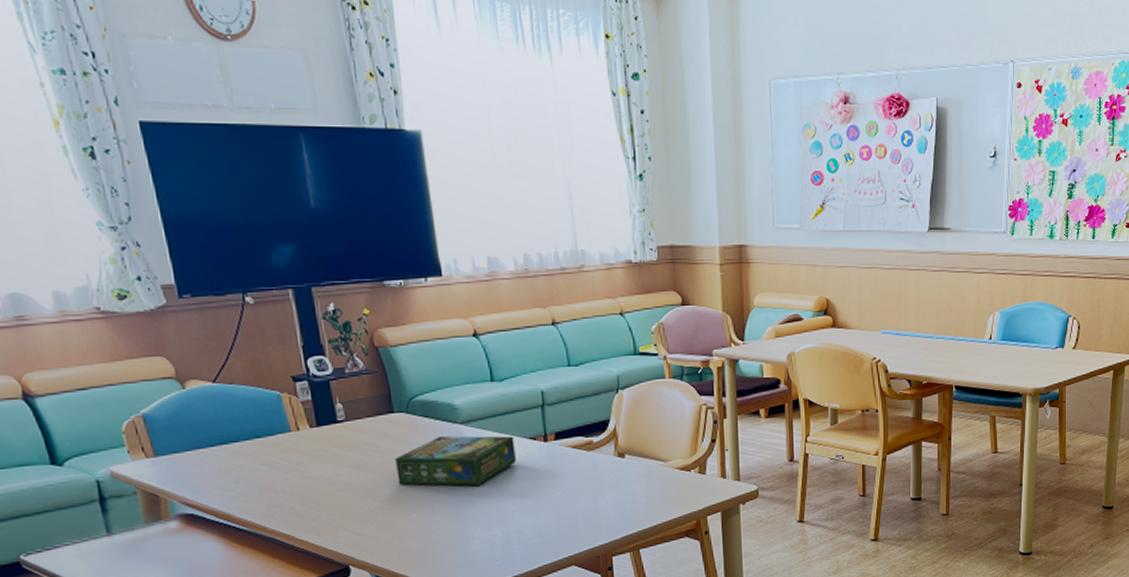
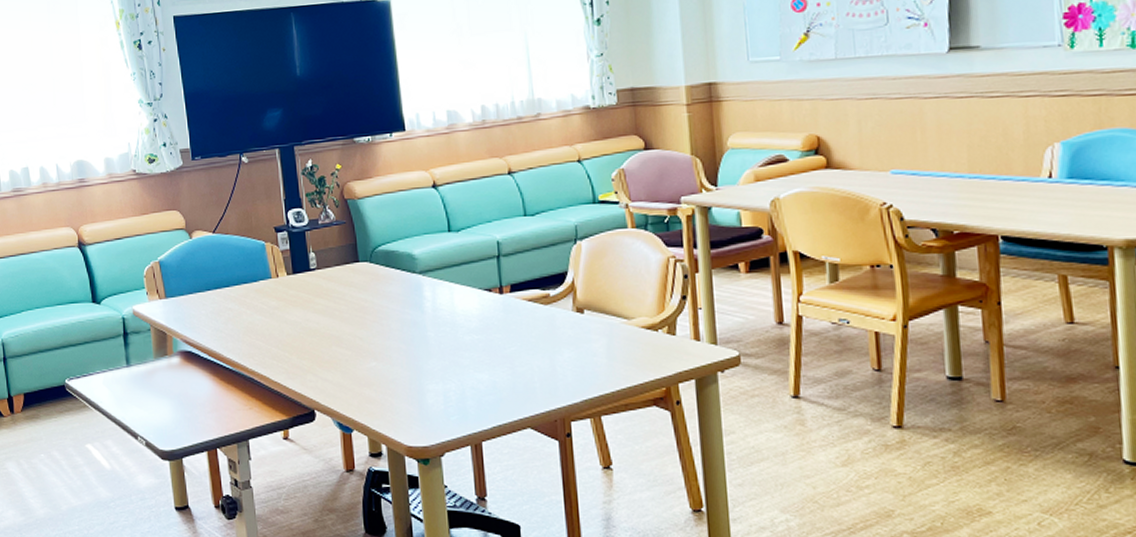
board game: present [394,435,517,486] -> none [357,285,473,336]

